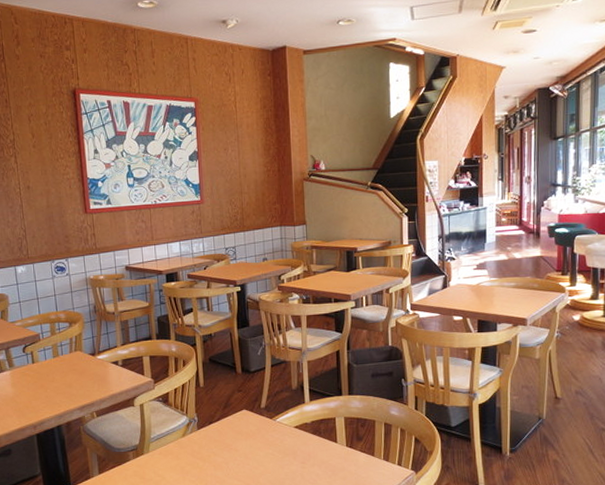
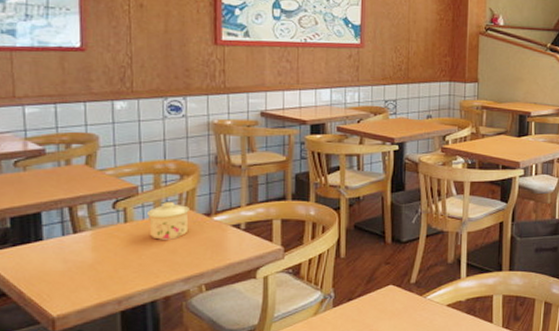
sugar bowl: none [48,344,80,376] -> present [147,201,189,240]

